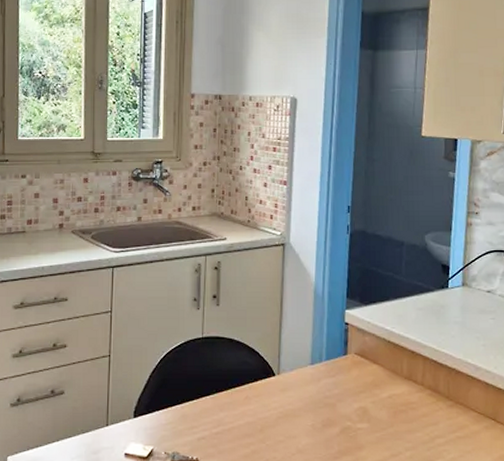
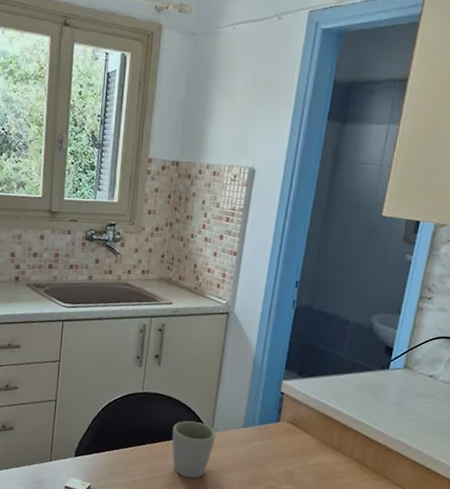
mug: none [237,363,284,428] -> present [172,420,216,479]

